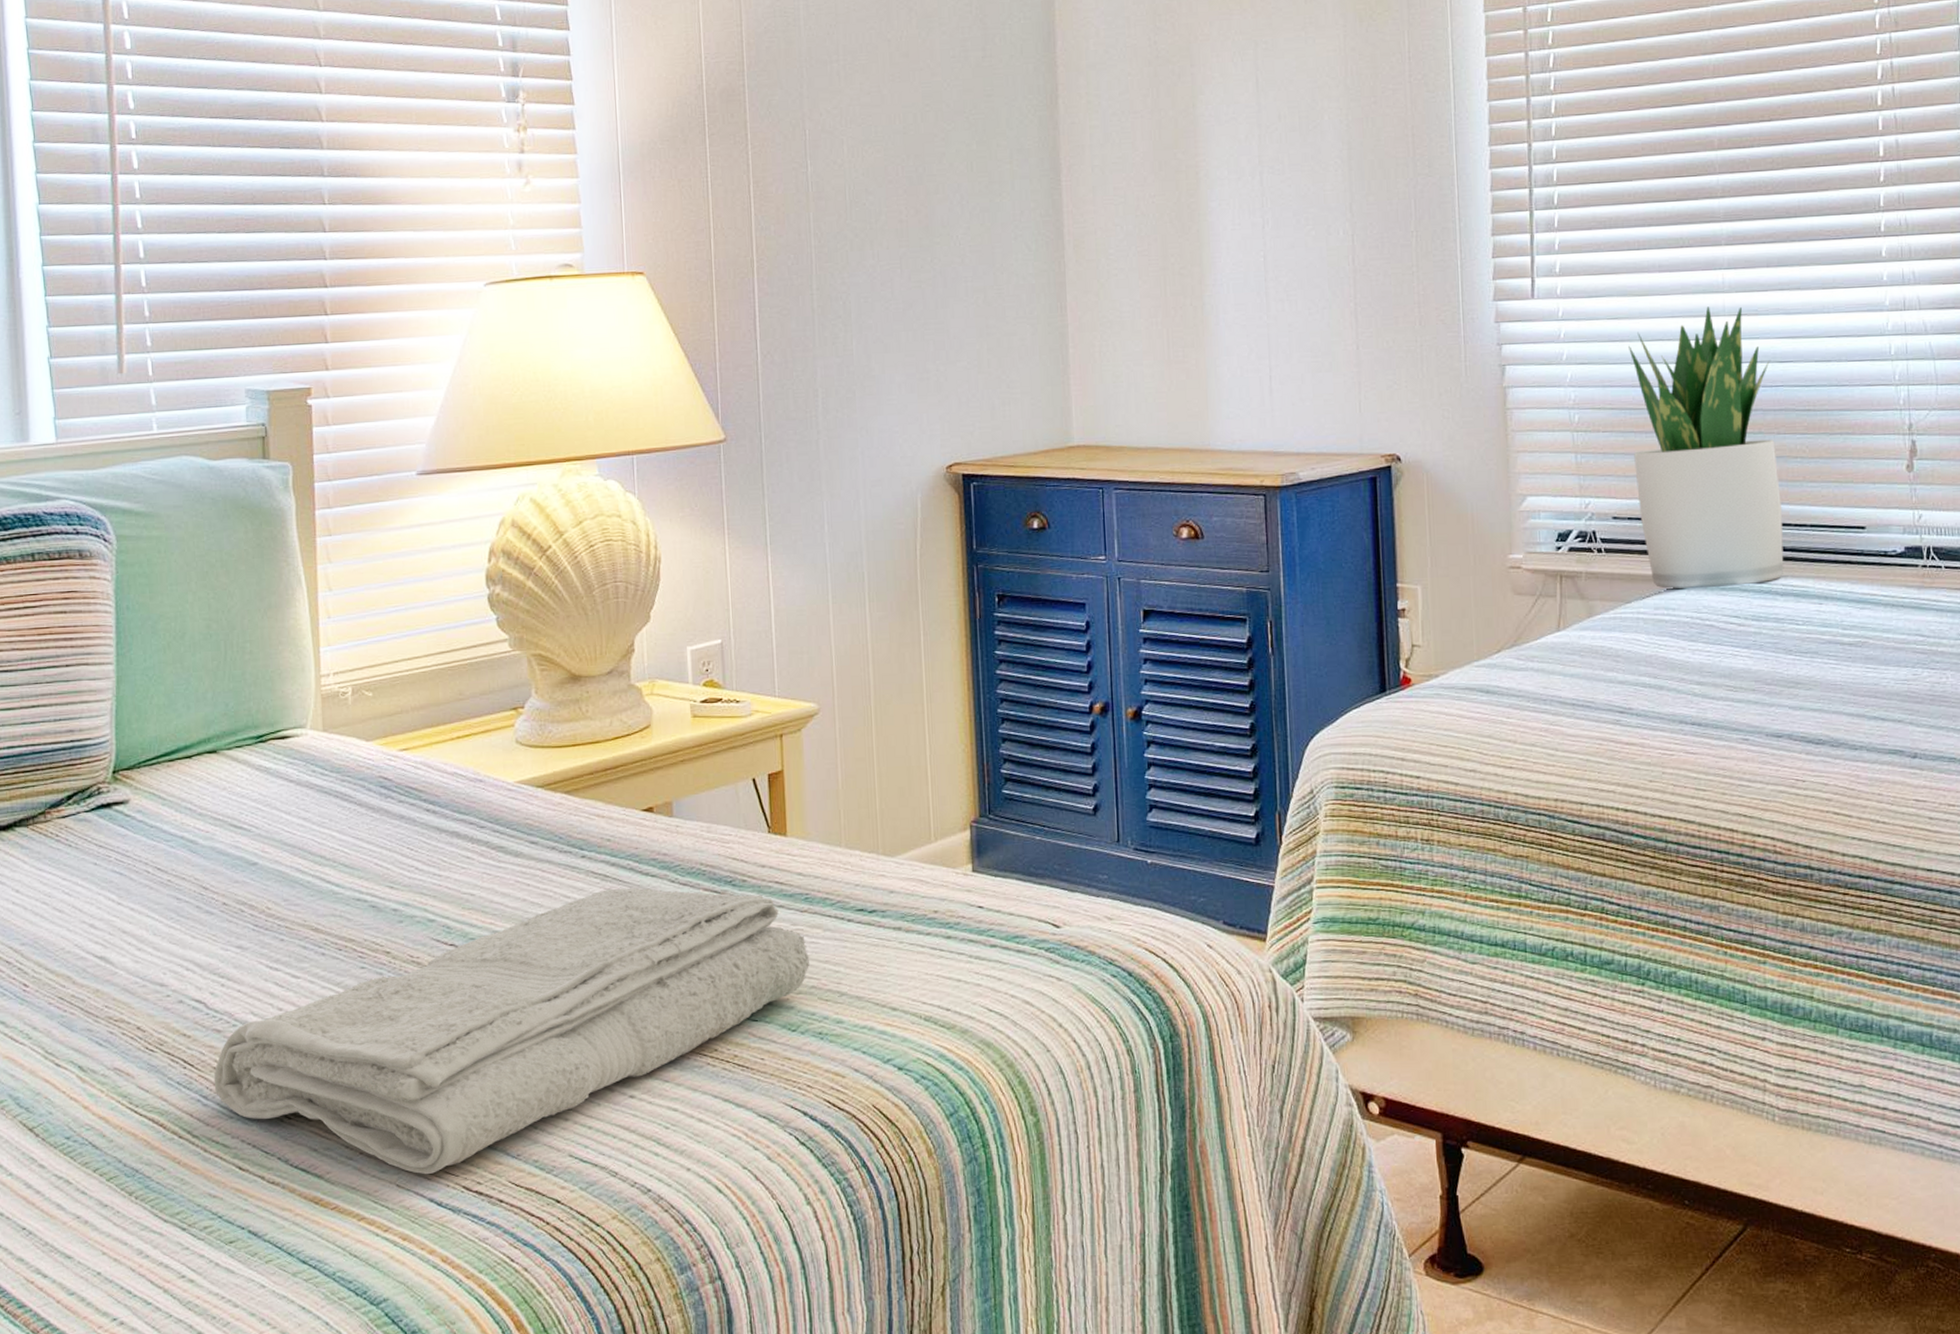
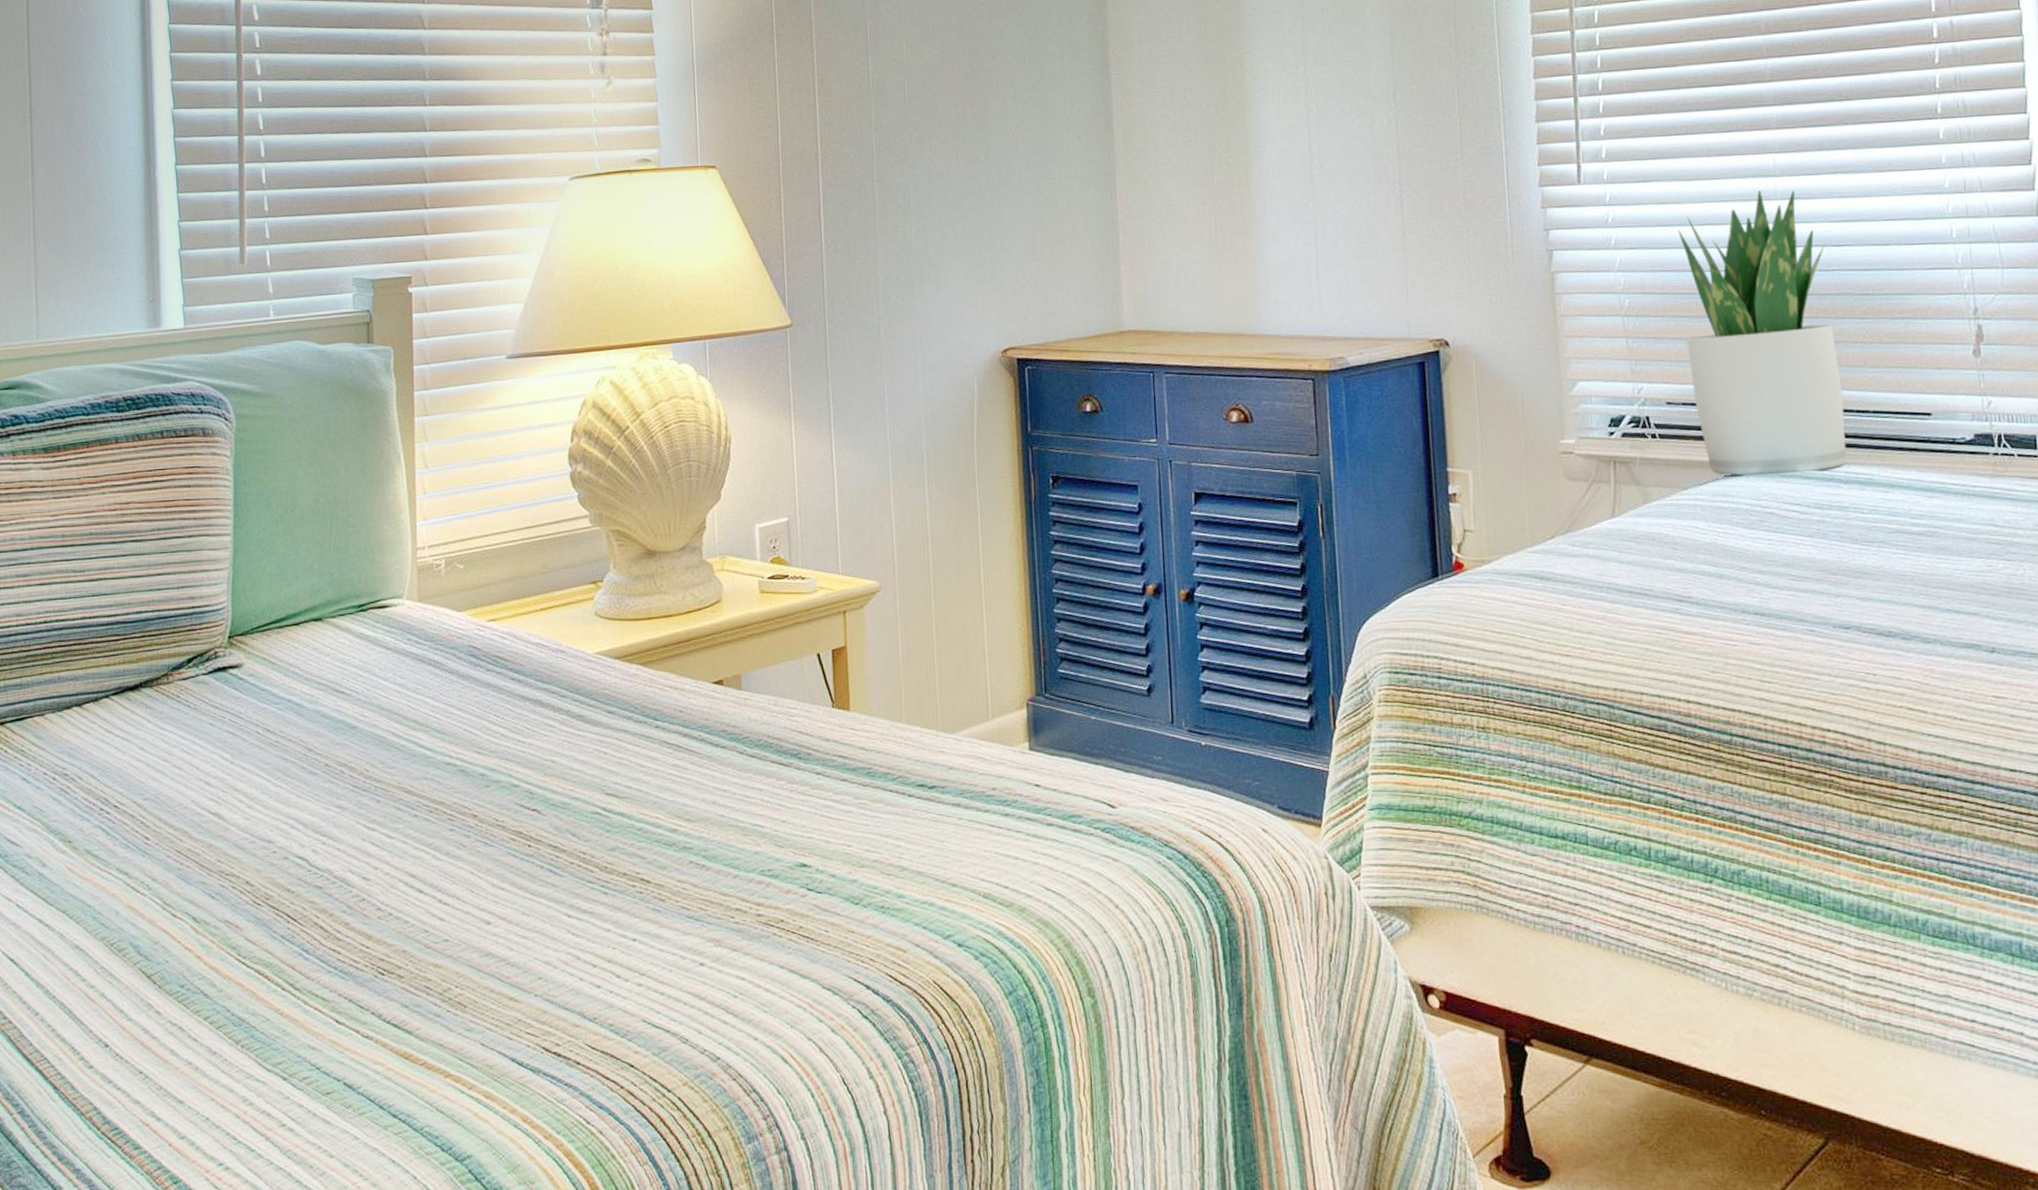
towel: present [214,888,810,1175] -> none [314,758,873,1035]

